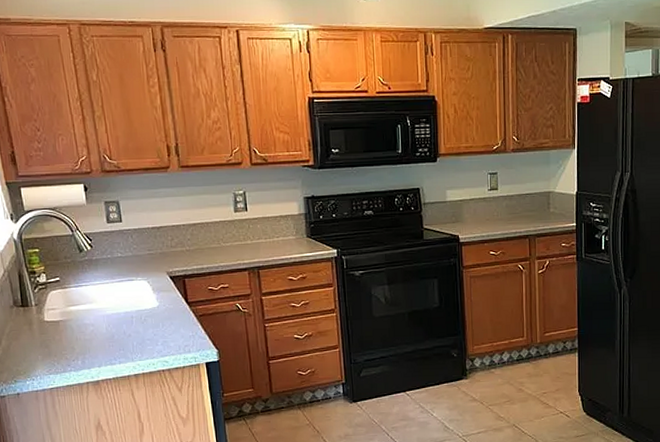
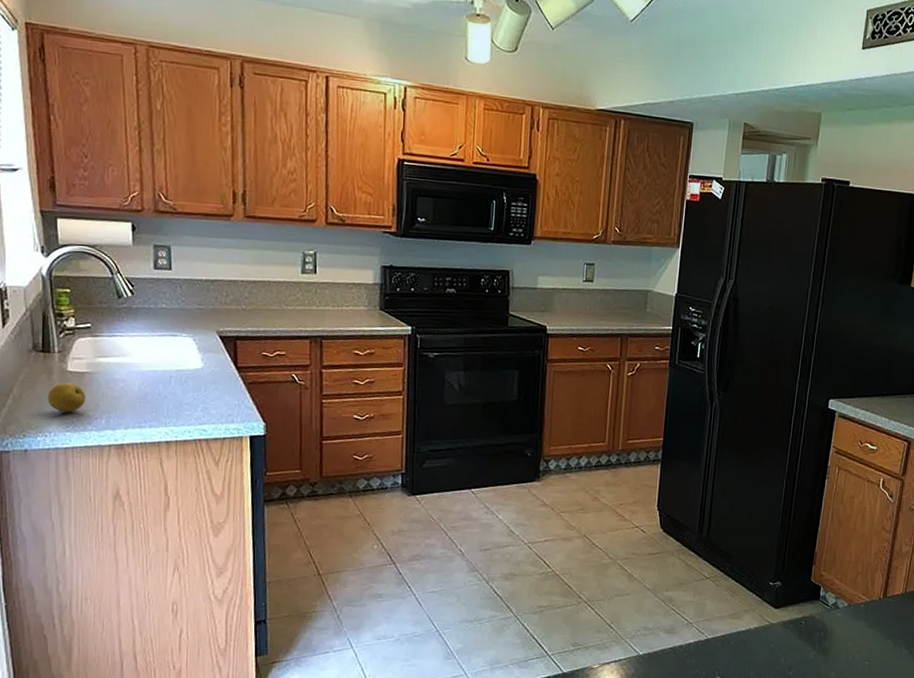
fruit: none [30,331,63,358] -> present [47,382,86,413]

